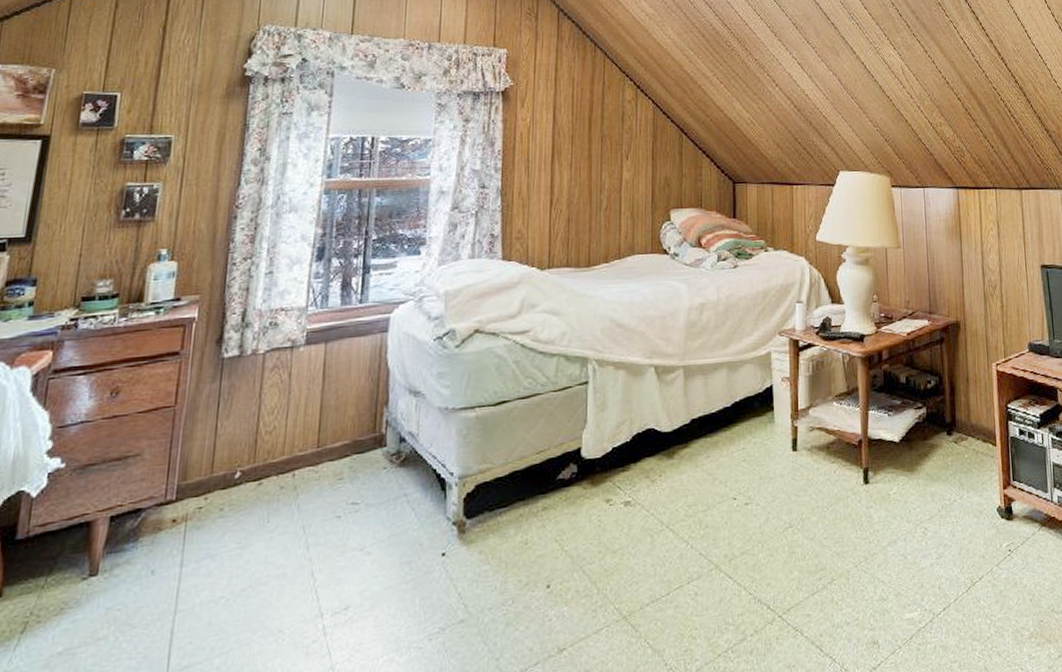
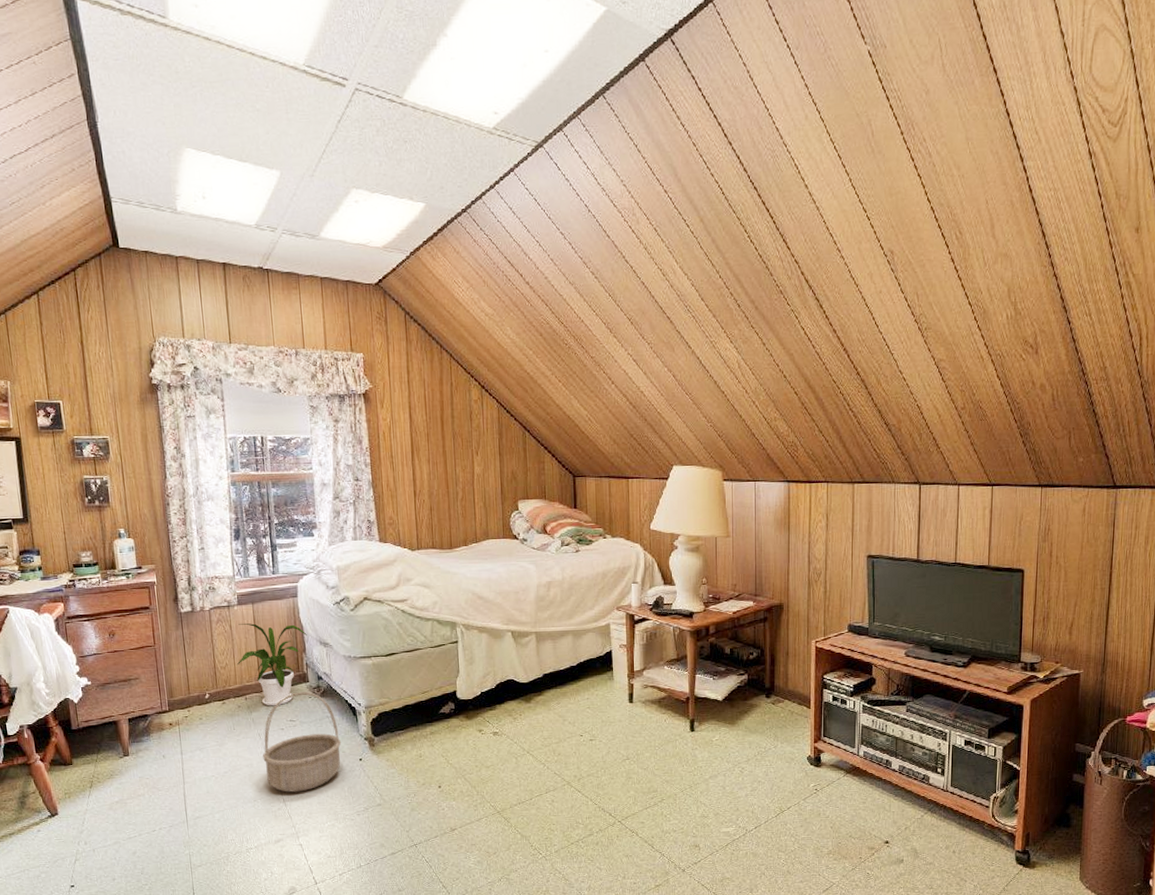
house plant: none [289,368,393,485] -> present [236,623,307,706]
basket: none [303,460,420,614] -> present [263,691,342,792]

